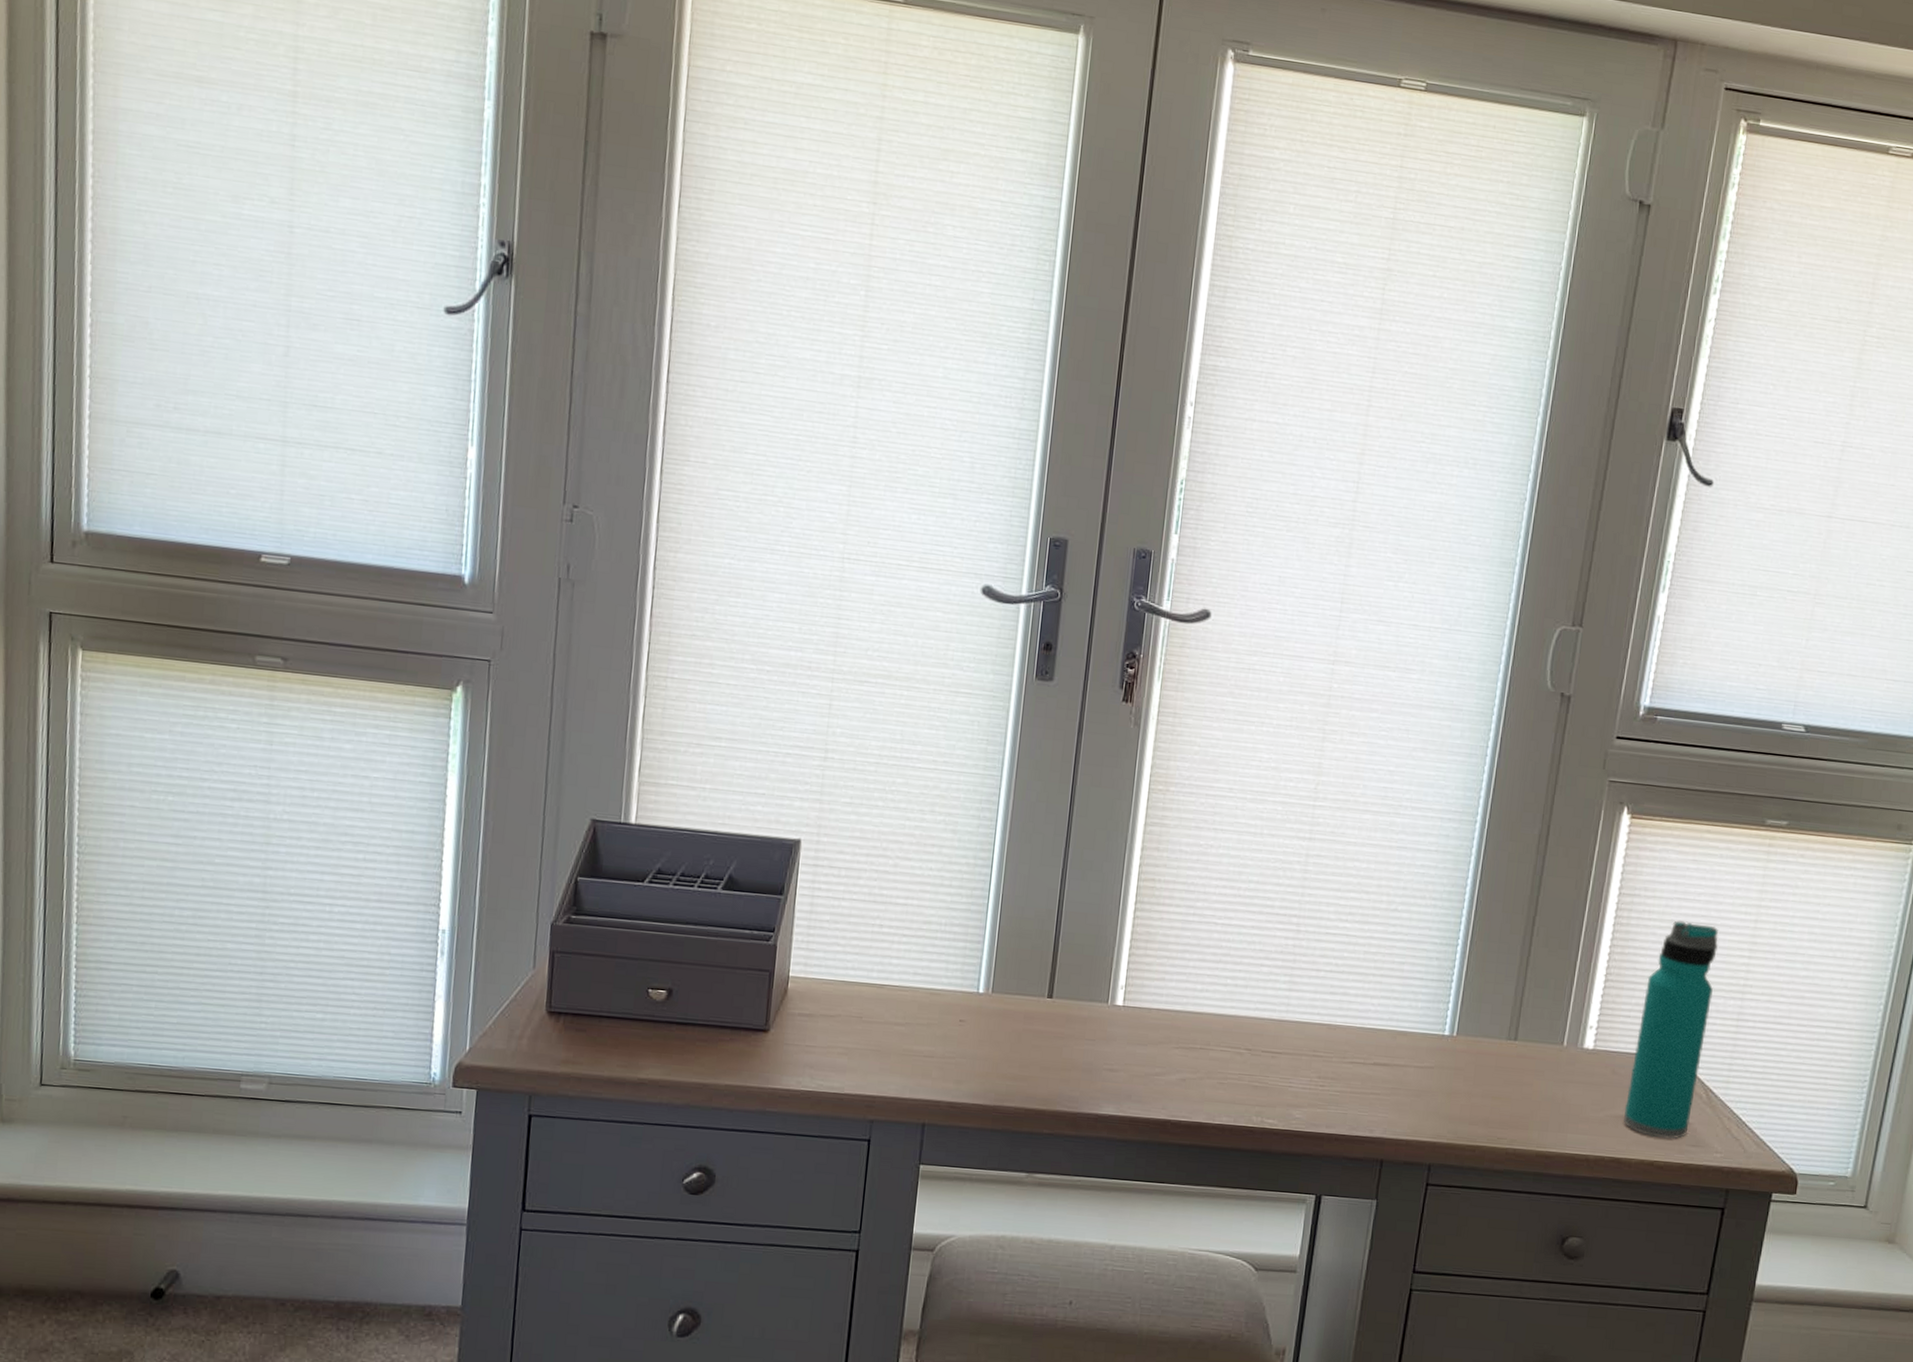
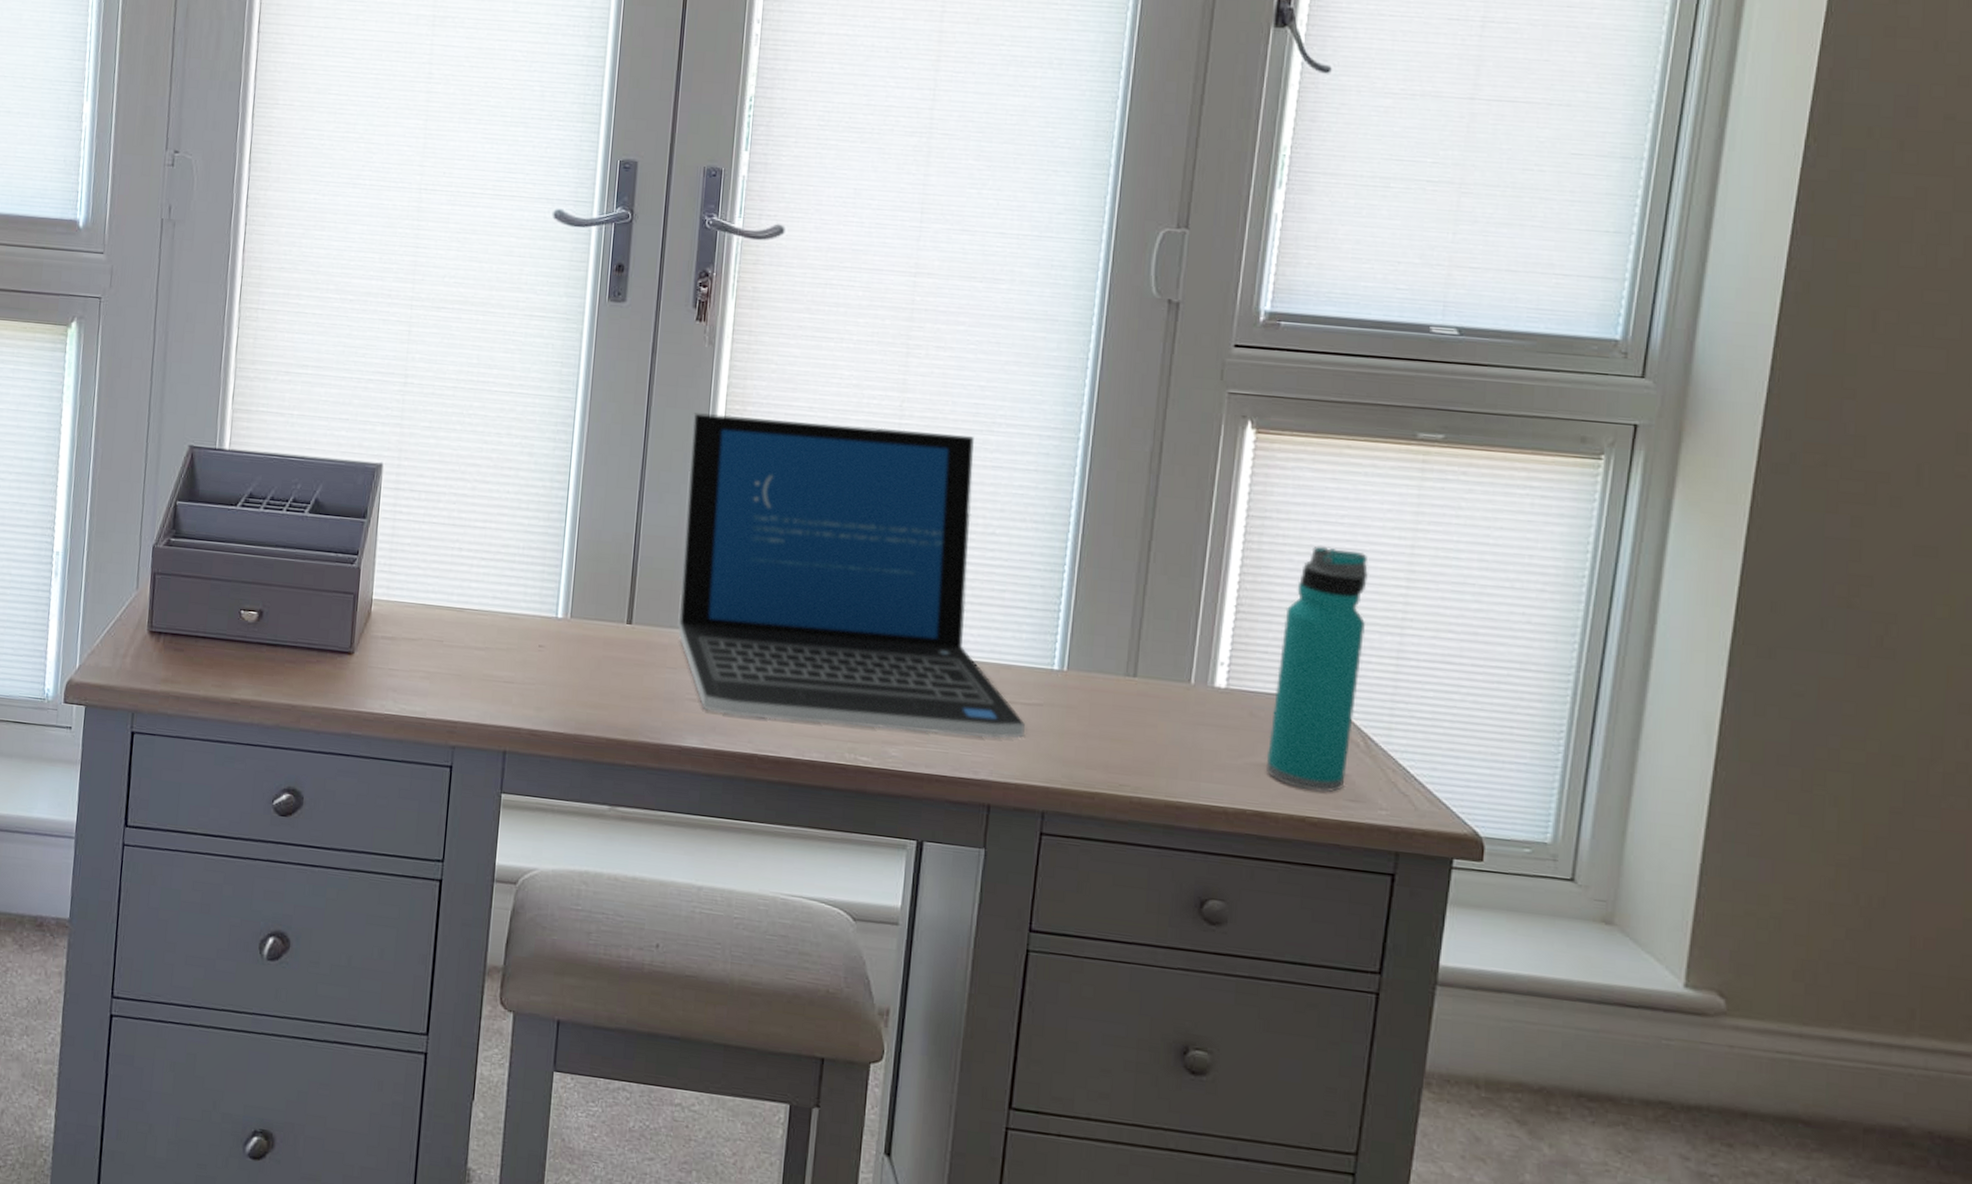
laptop: none [1097,792,1417,1099] -> present [678,413,1026,739]

